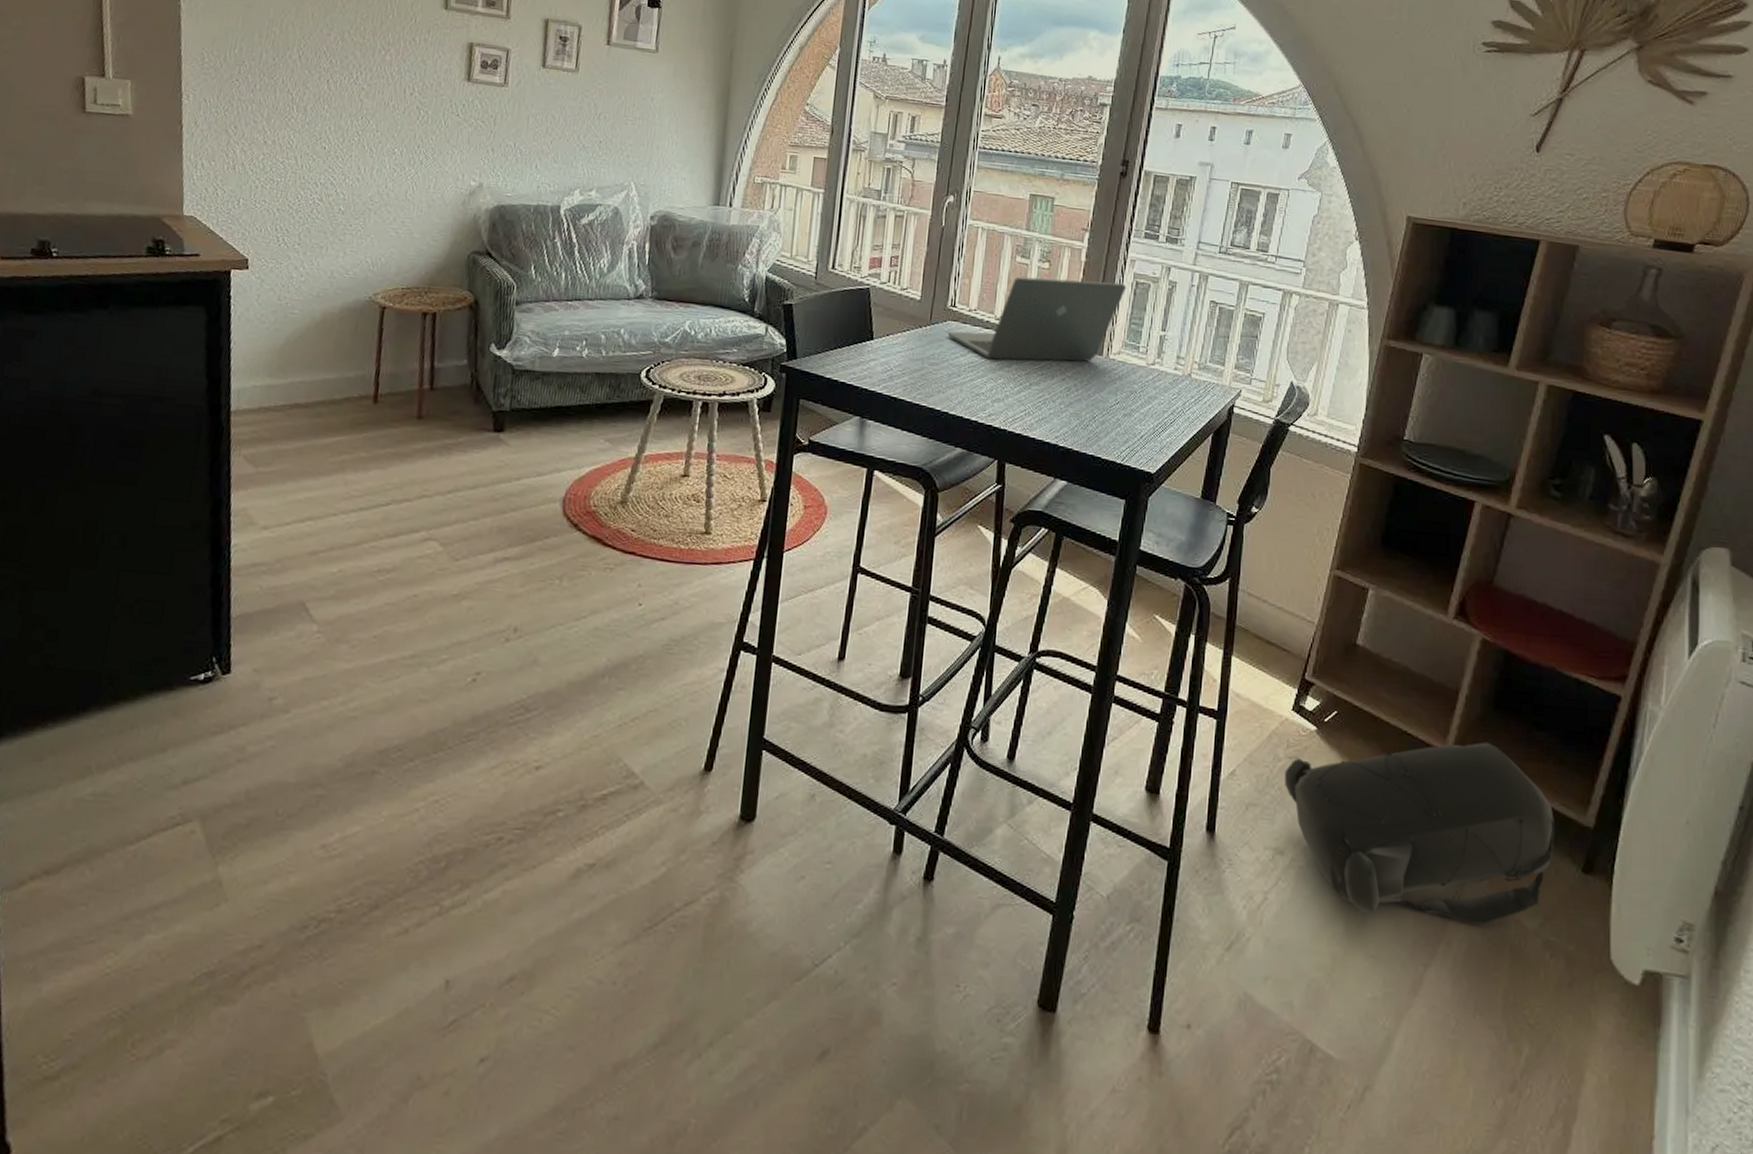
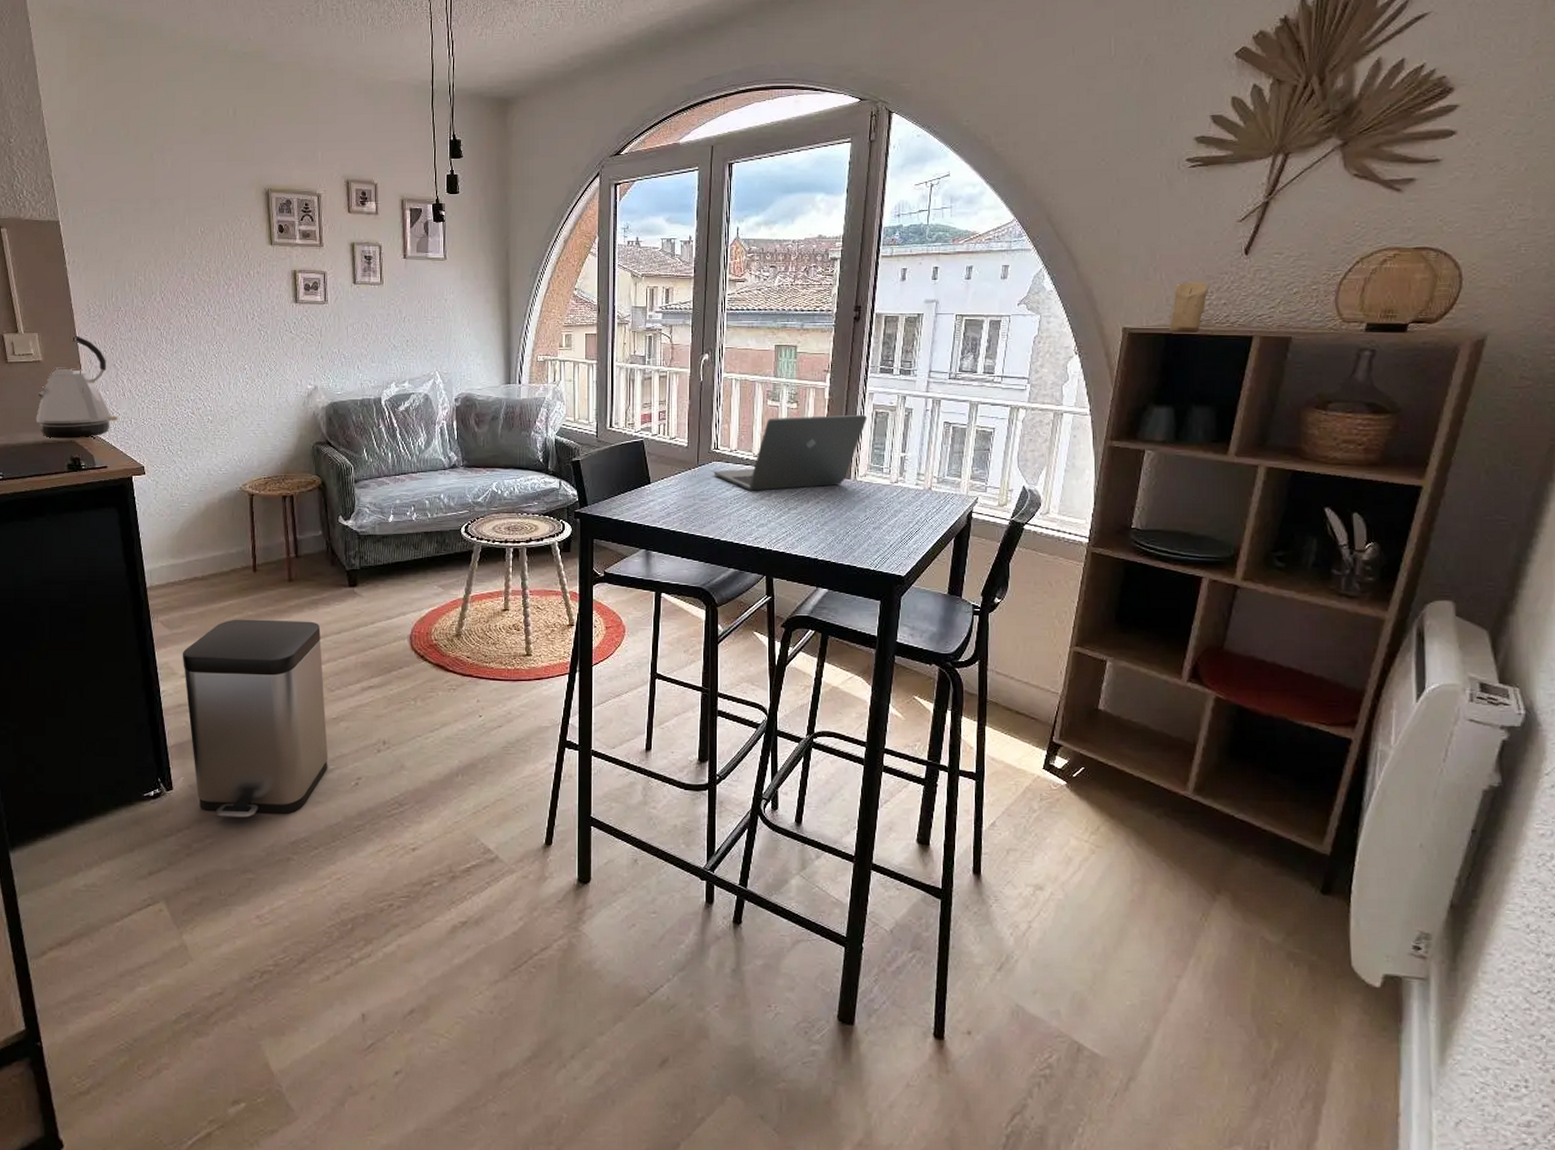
kettle: none [112,88,223,217] -> present [36,335,119,439]
pedal bin: none [262,460,452,716] -> present [182,619,329,818]
backpack: present [1284,742,1556,925] -> none [1039,786,1294,941]
candle: none [1454,174,1498,230] -> present [1169,281,1209,333]

